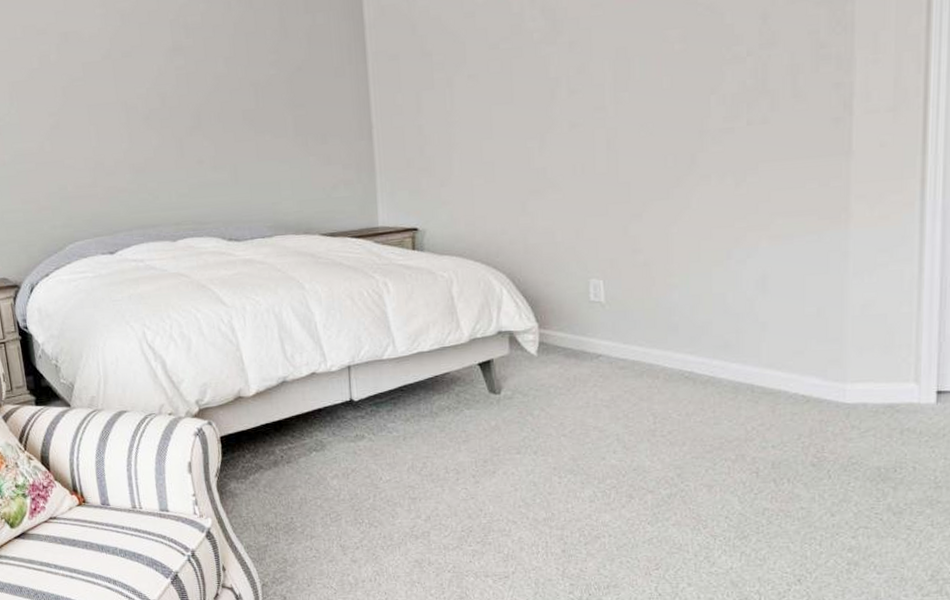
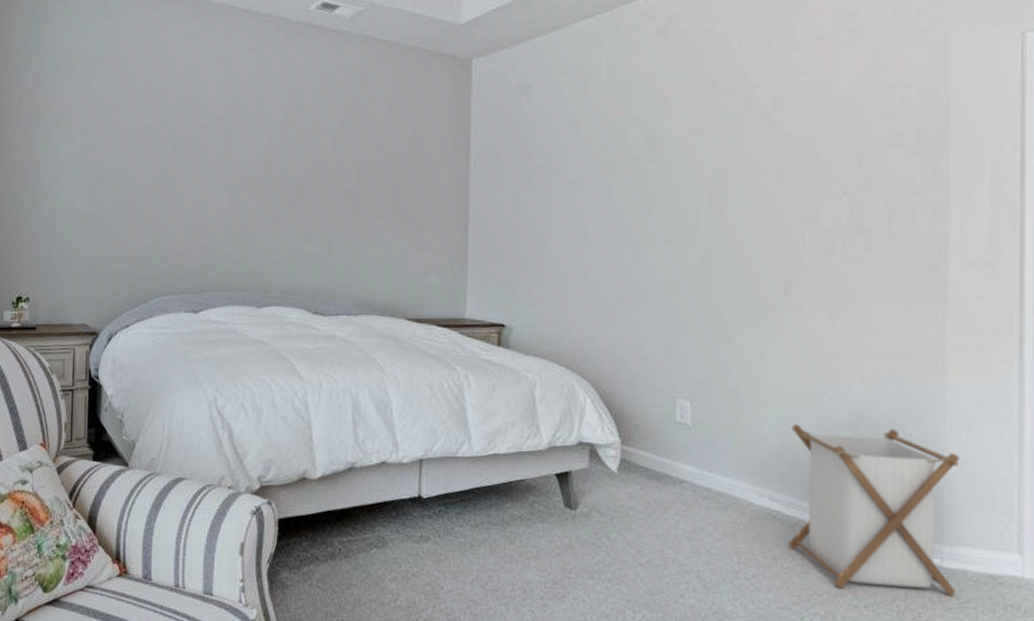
laundry basket: none [701,282,862,434] -> present [788,423,960,596]

